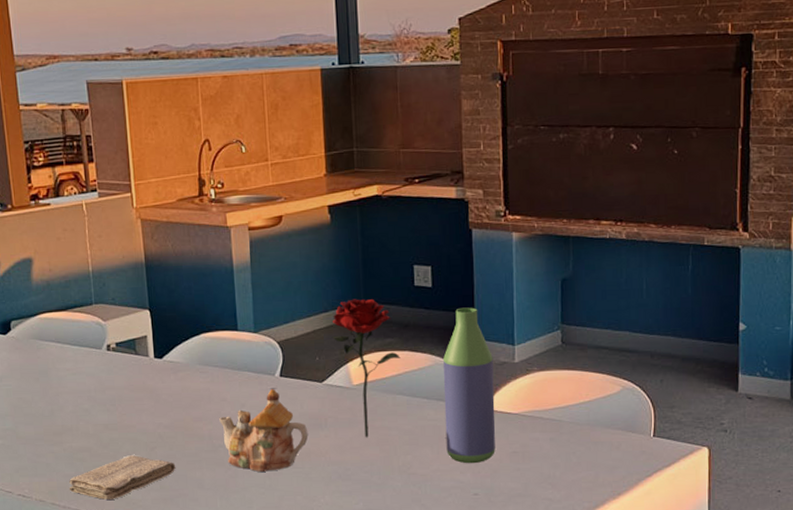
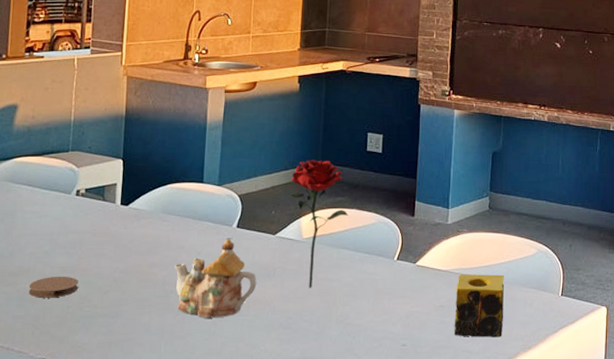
washcloth: present [69,455,176,500] -> none [15,298,126,342]
coaster: none [74,433,124,456] -> present [28,276,79,298]
bottle: present [443,307,496,464] -> none [381,172,429,316]
candle: none [529,416,587,484] -> present [454,274,504,338]

